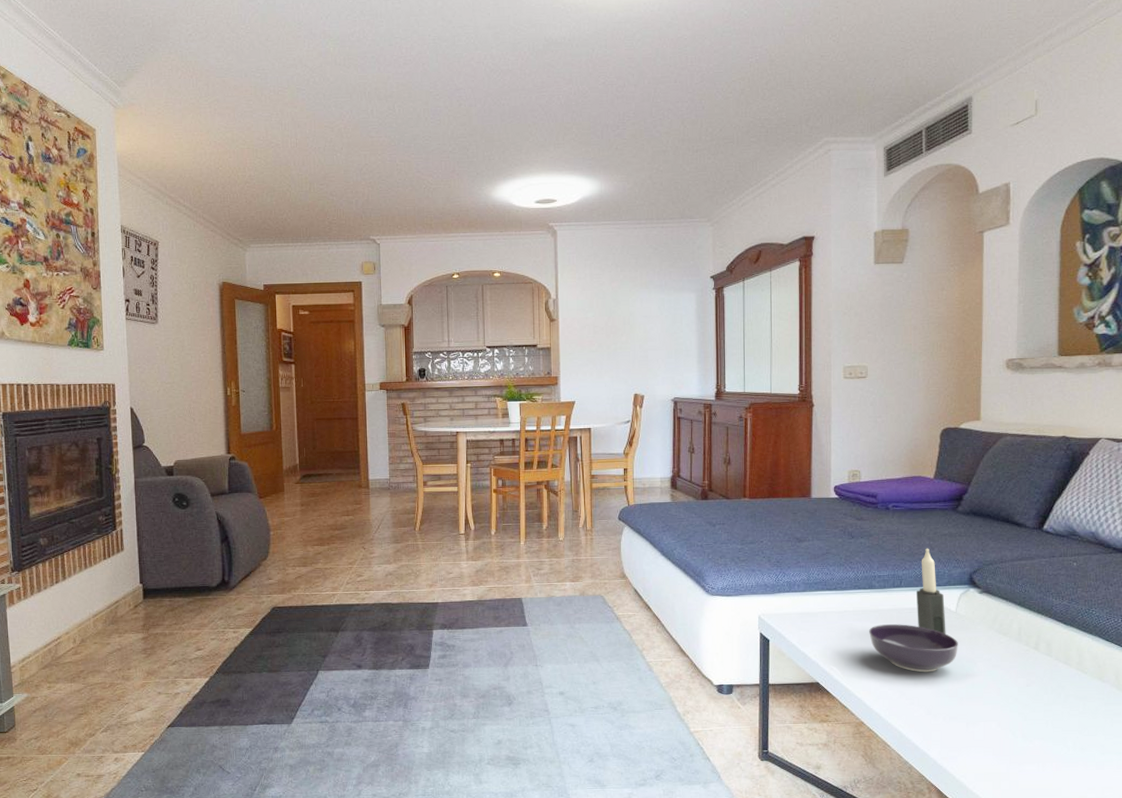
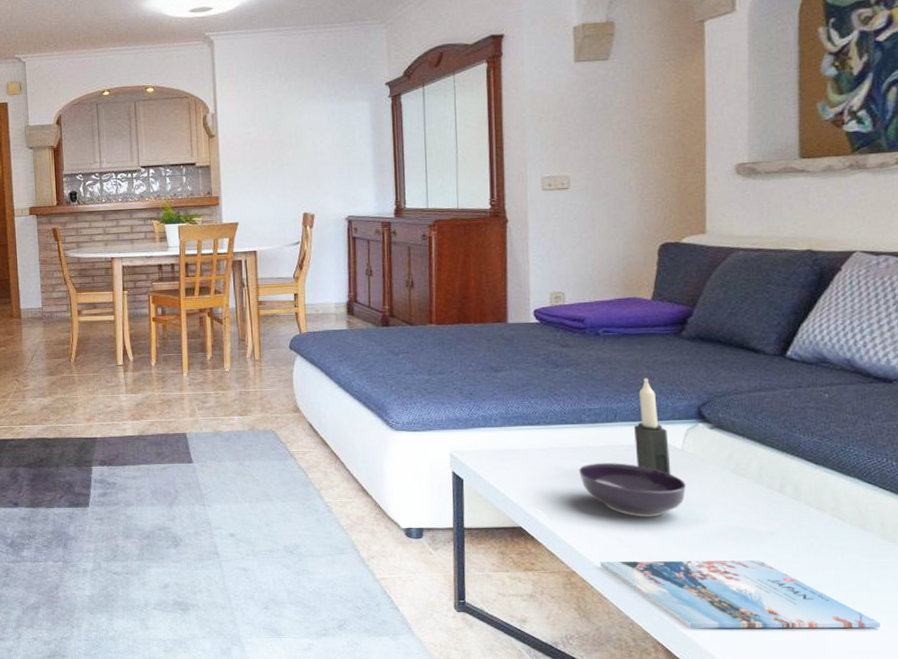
magazine: none [885,709,1113,771] -> present [600,560,880,629]

